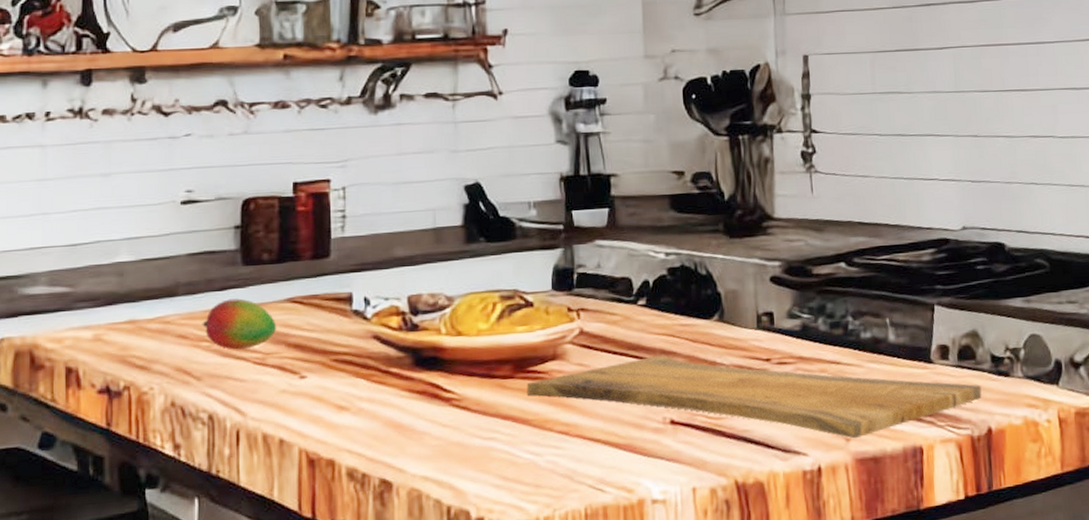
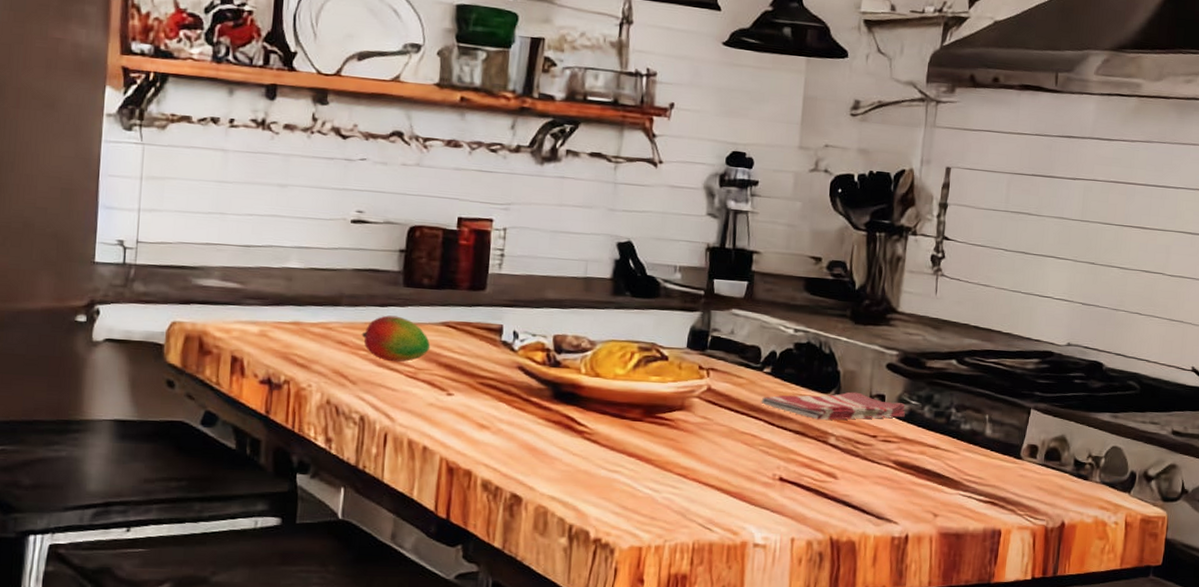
cutting board: present [526,355,982,439] -> none [652,419,1061,515]
dish towel: none [639,313,798,350] -> present [761,392,905,420]

